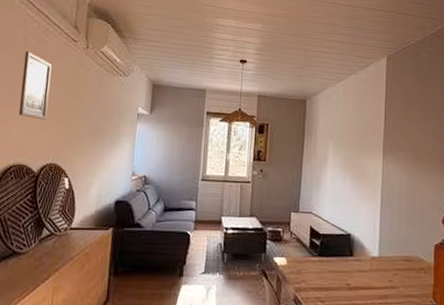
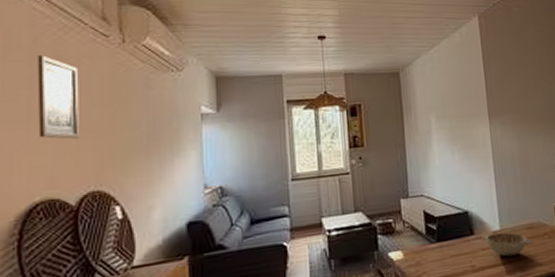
decorative bowl: none [360,259,409,283] -> present [482,232,533,257]

